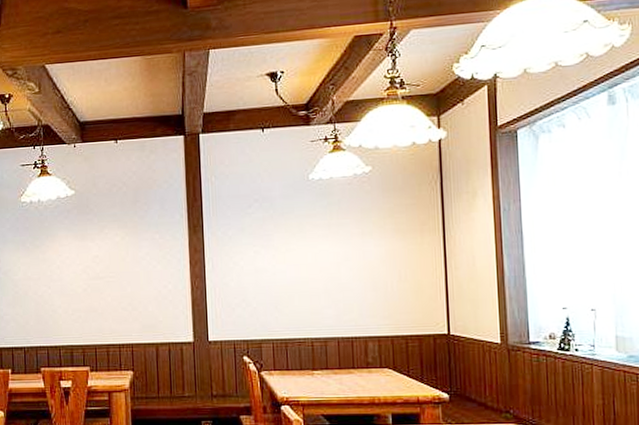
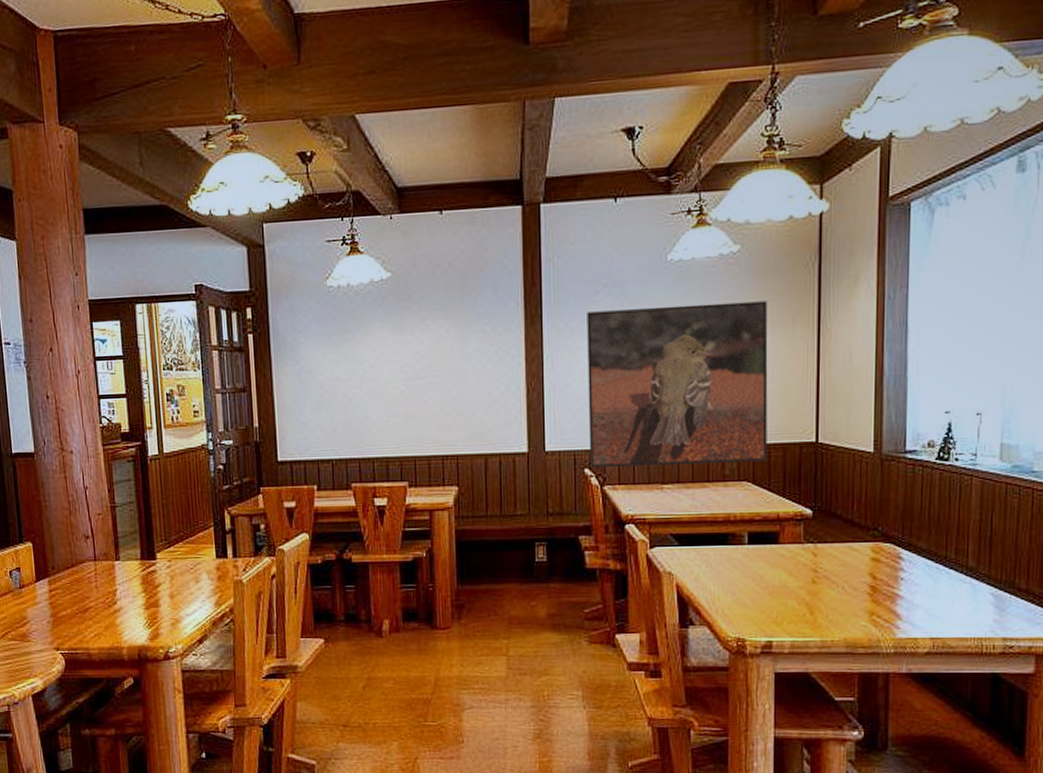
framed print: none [241,213,405,356] -> present [587,301,768,468]

